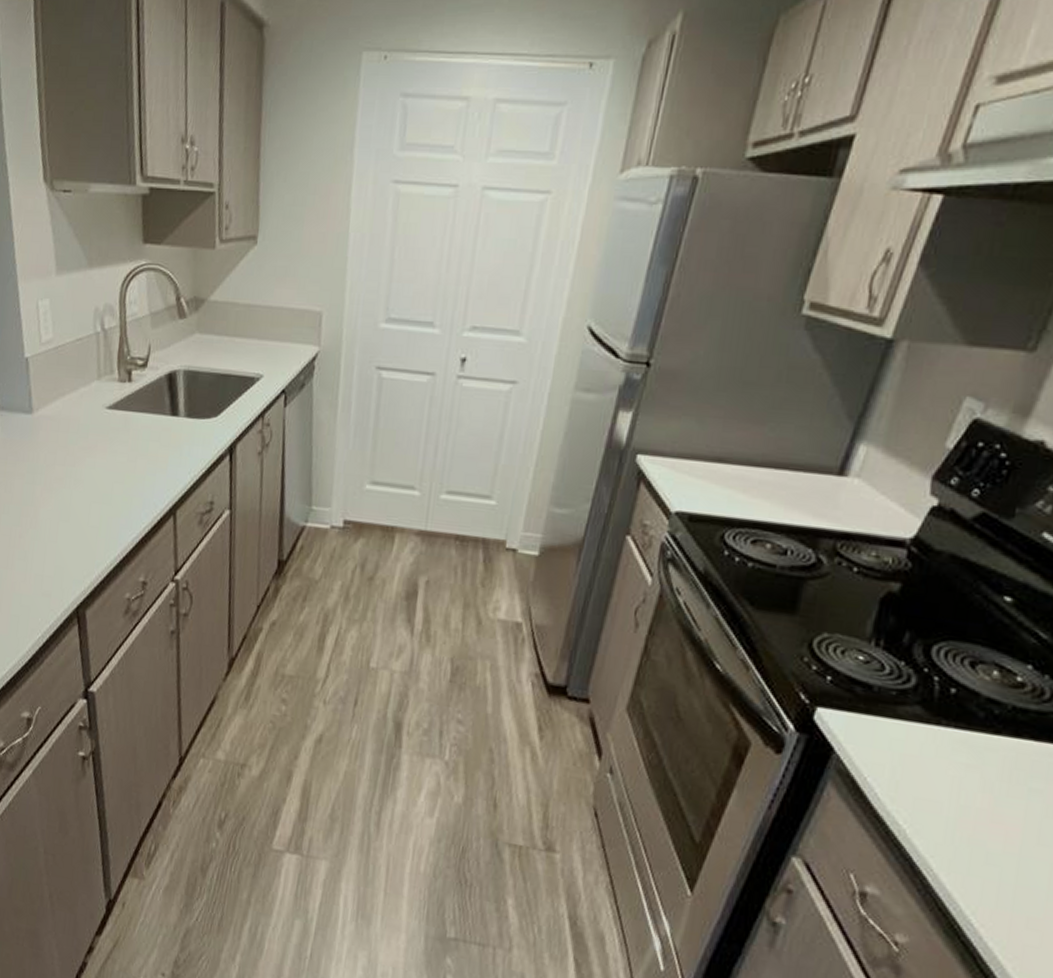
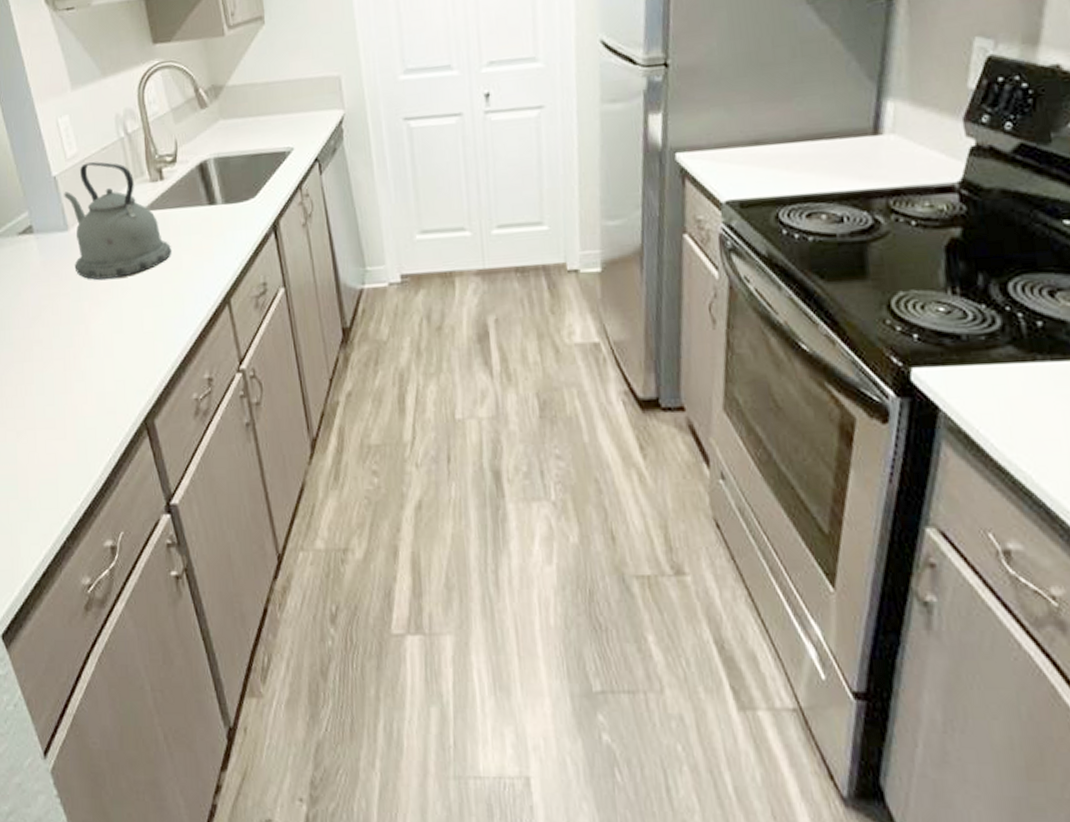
kettle: none [33,351,129,470] -> present [64,162,172,280]

